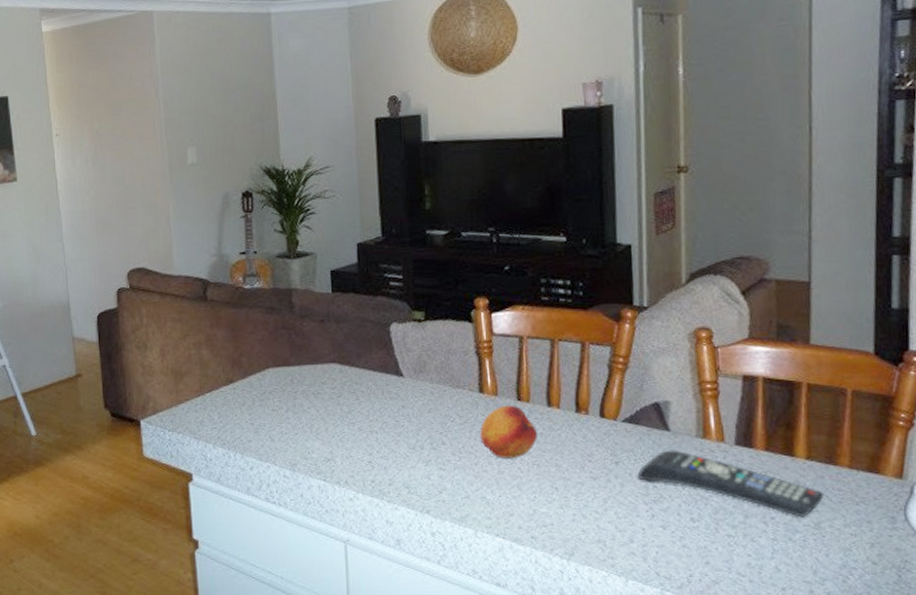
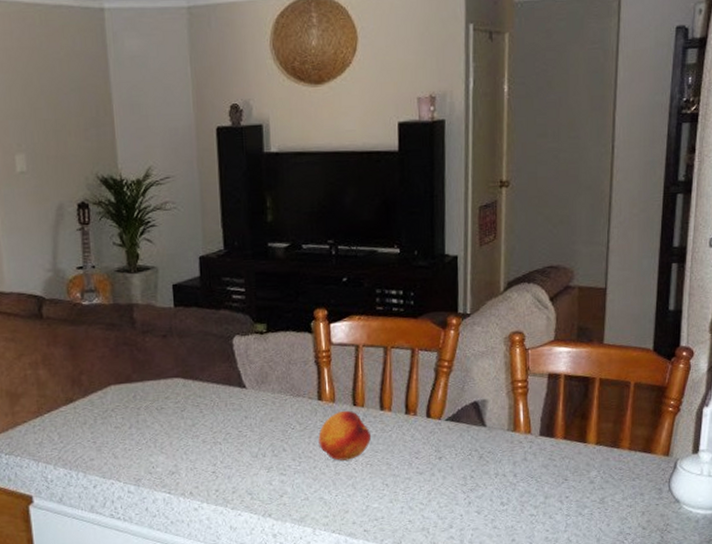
remote control: present [637,450,824,518] -> none [457,443,608,495]

